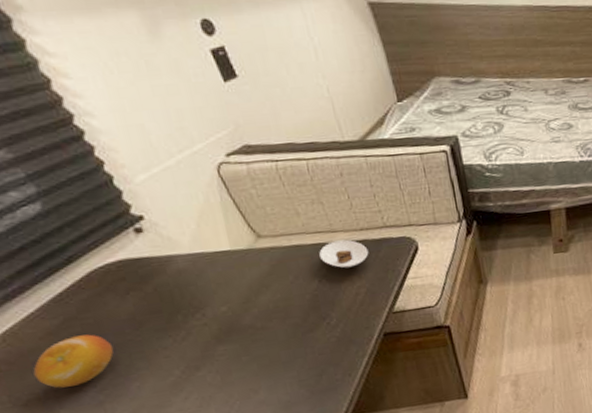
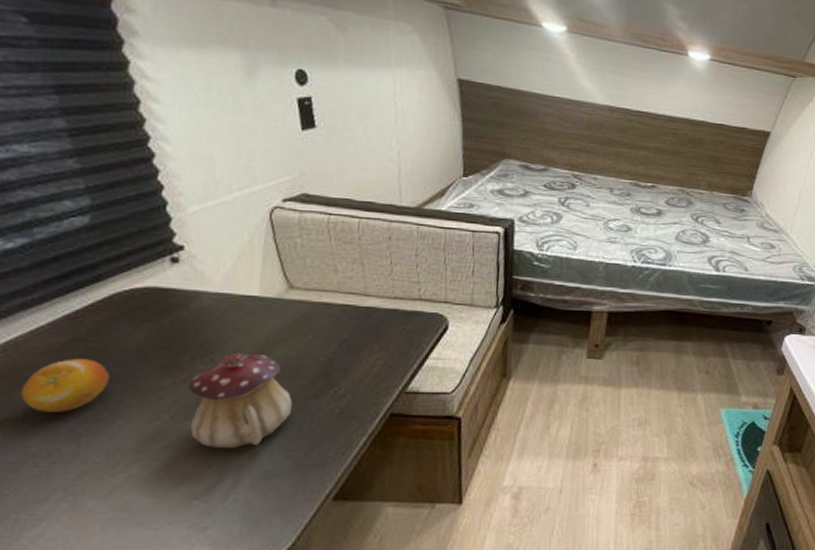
teapot: none [188,302,293,391] -> present [188,352,293,449]
saucer: present [319,239,369,268] -> none [346,305,397,336]

